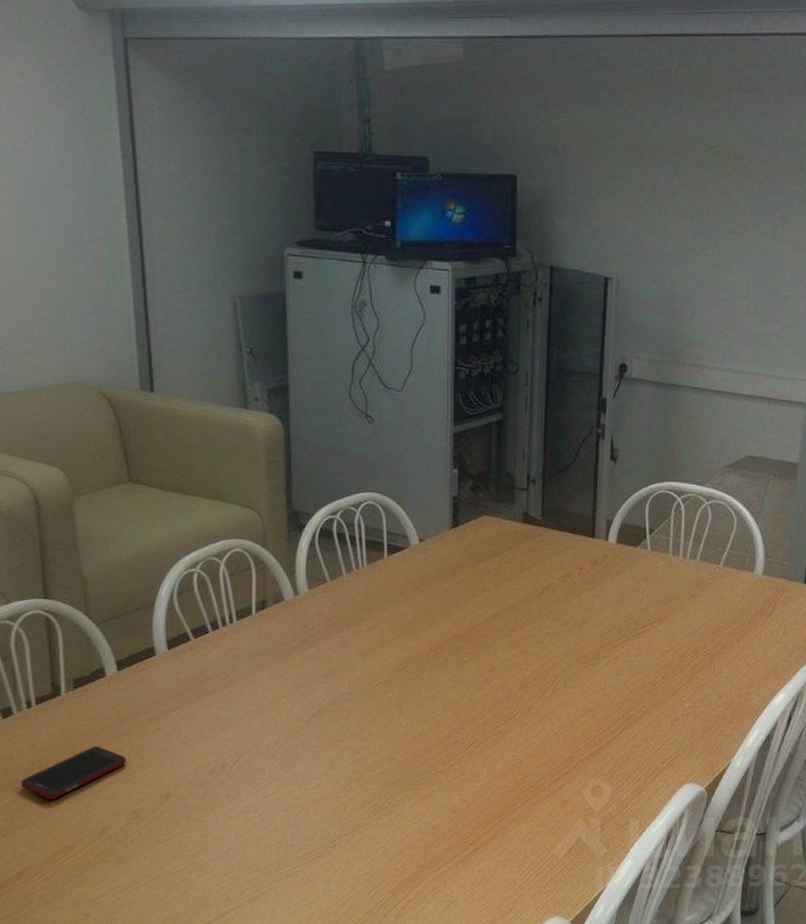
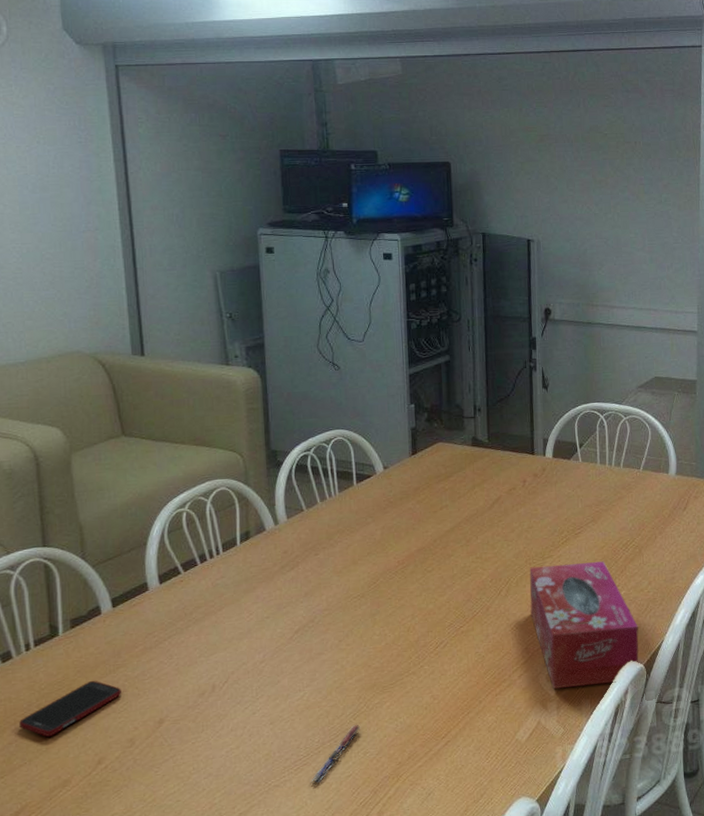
pen: none [325,820,381,877] -> present [311,724,361,783]
tissue box: none [578,667,702,805] -> present [529,561,639,689]

